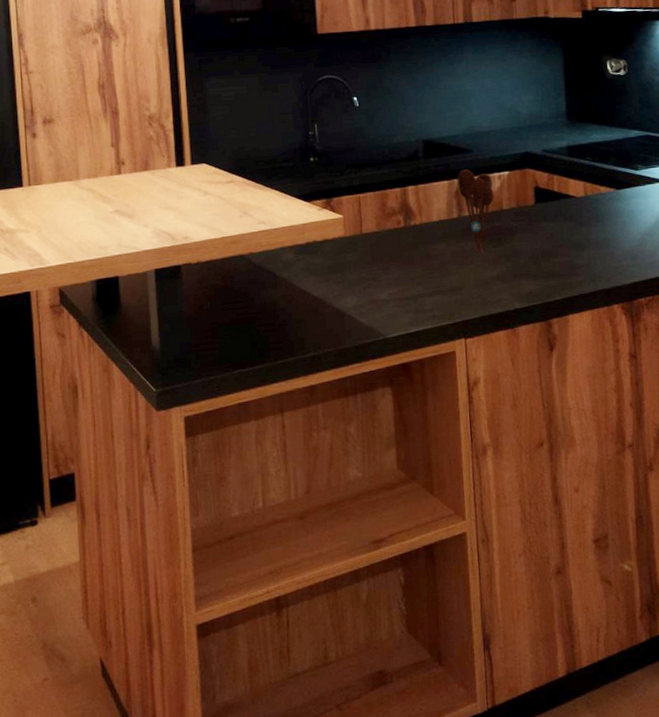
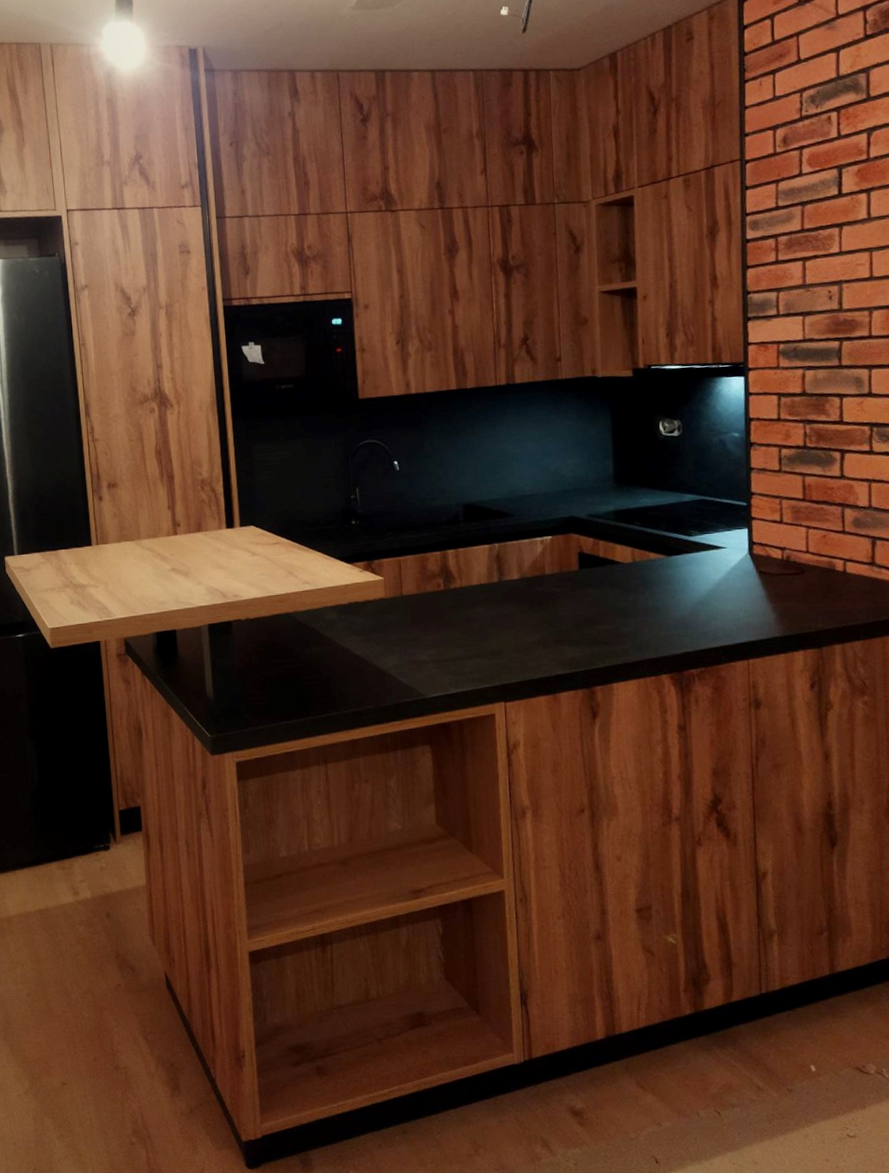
utensil holder: present [457,169,494,253] -> none [498,533,536,618]

